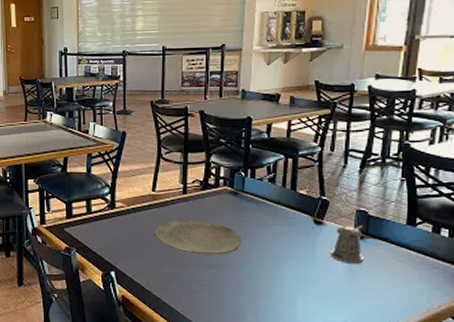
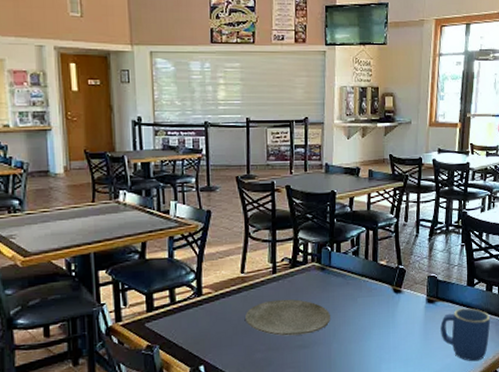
pepper shaker: present [329,225,364,265] -> none [407,290,436,328]
mug: none [370,248,437,309] -> present [440,308,491,362]

